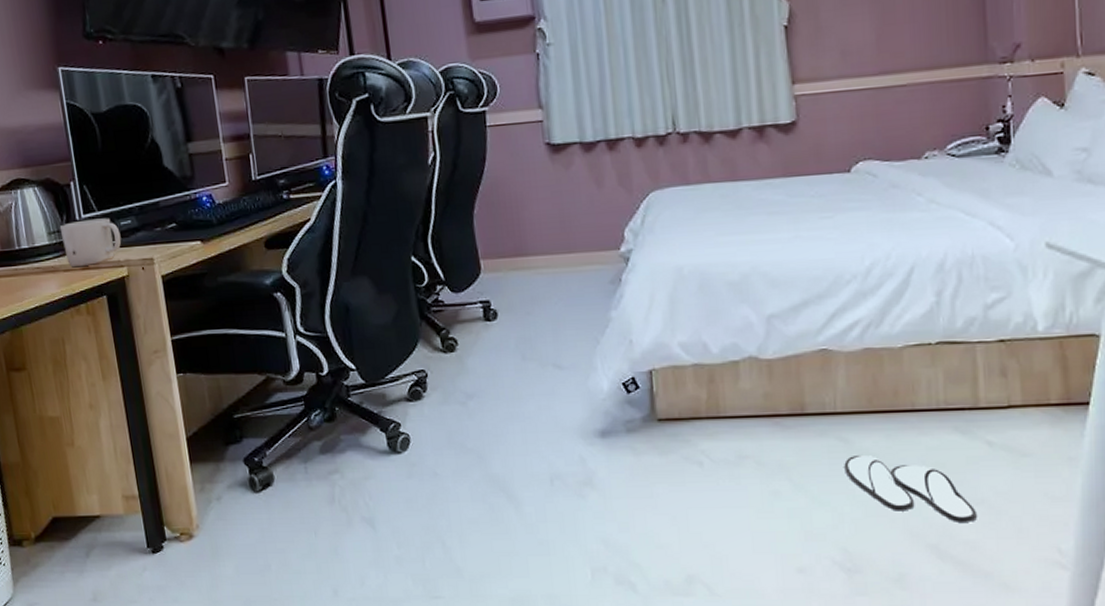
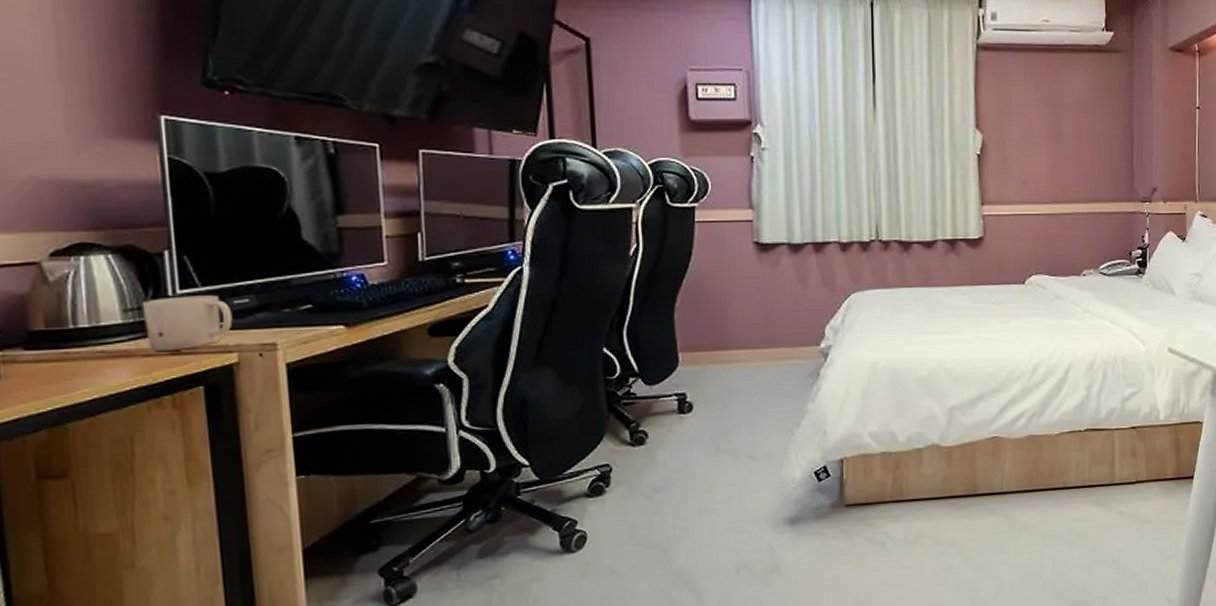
slippers: present [844,455,977,522] -> none [1007,529,1109,582]

